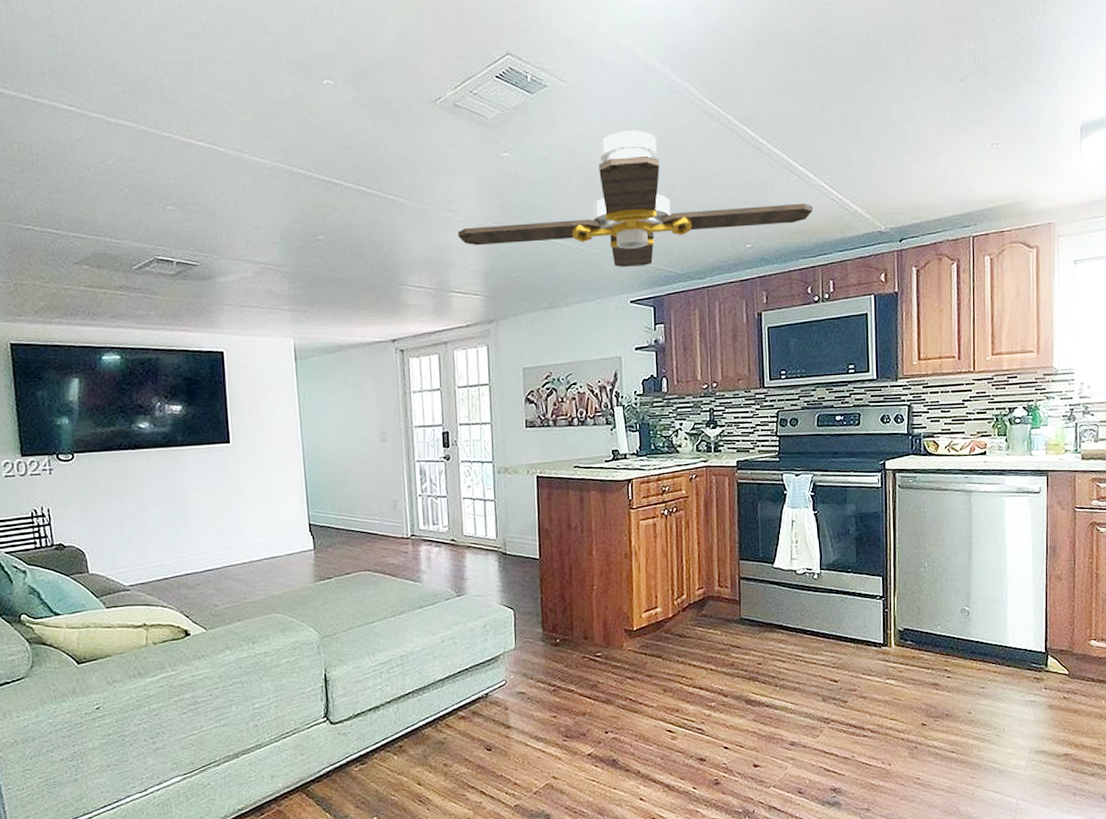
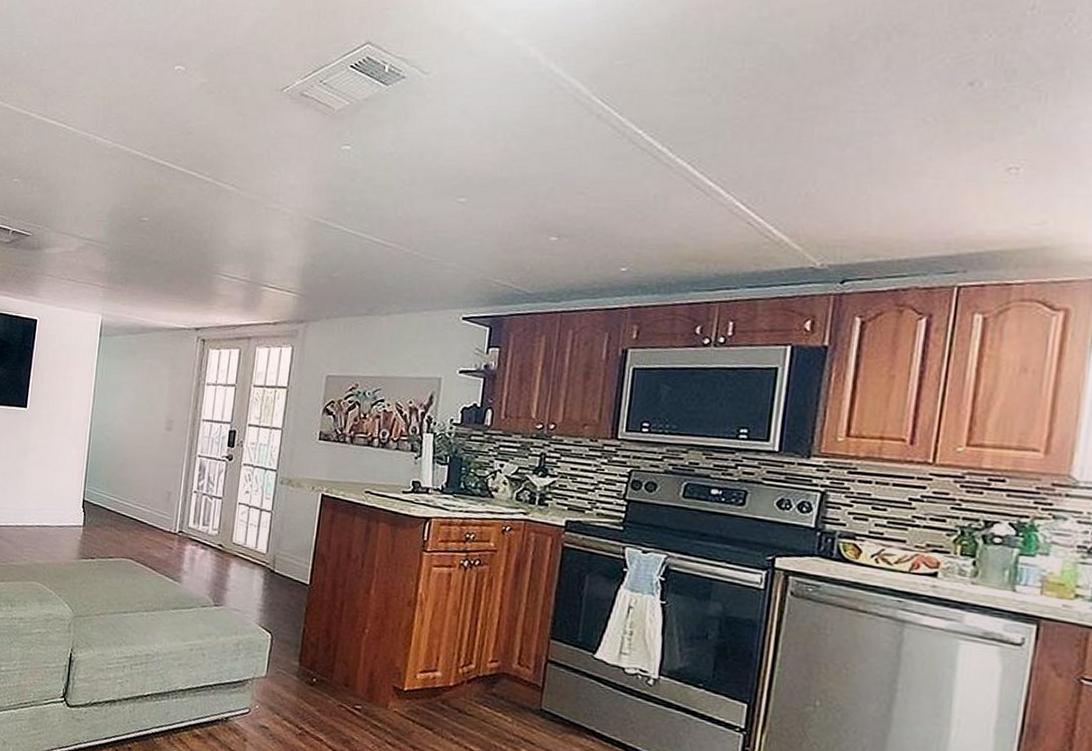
ceiling fan: present [457,130,814,267] -> none [281,128,720,280]

